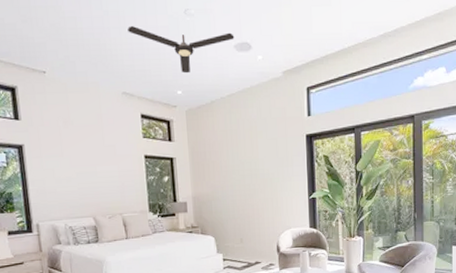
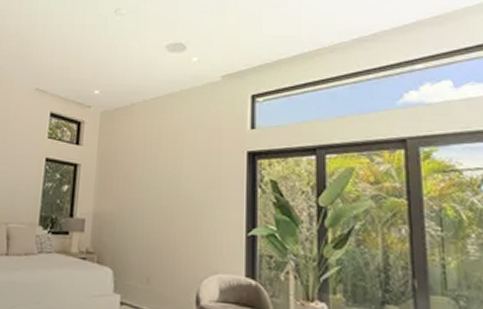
ceiling fan: present [128,26,235,74] -> none [53,24,167,73]

